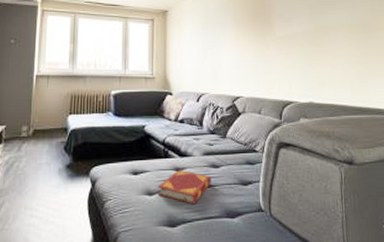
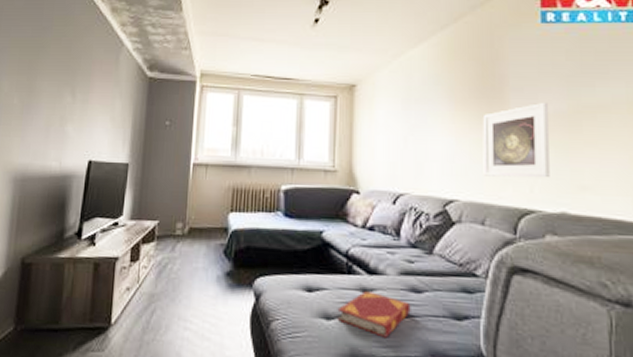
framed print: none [257,24,302,78] -> present [482,102,550,178]

